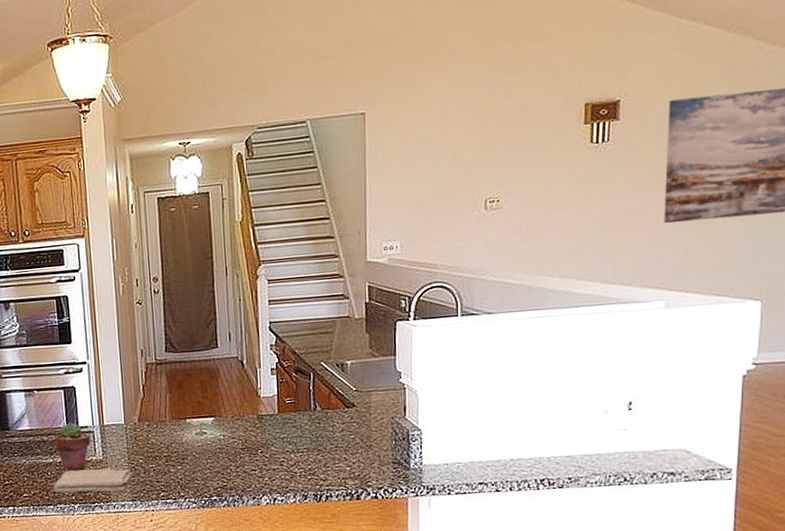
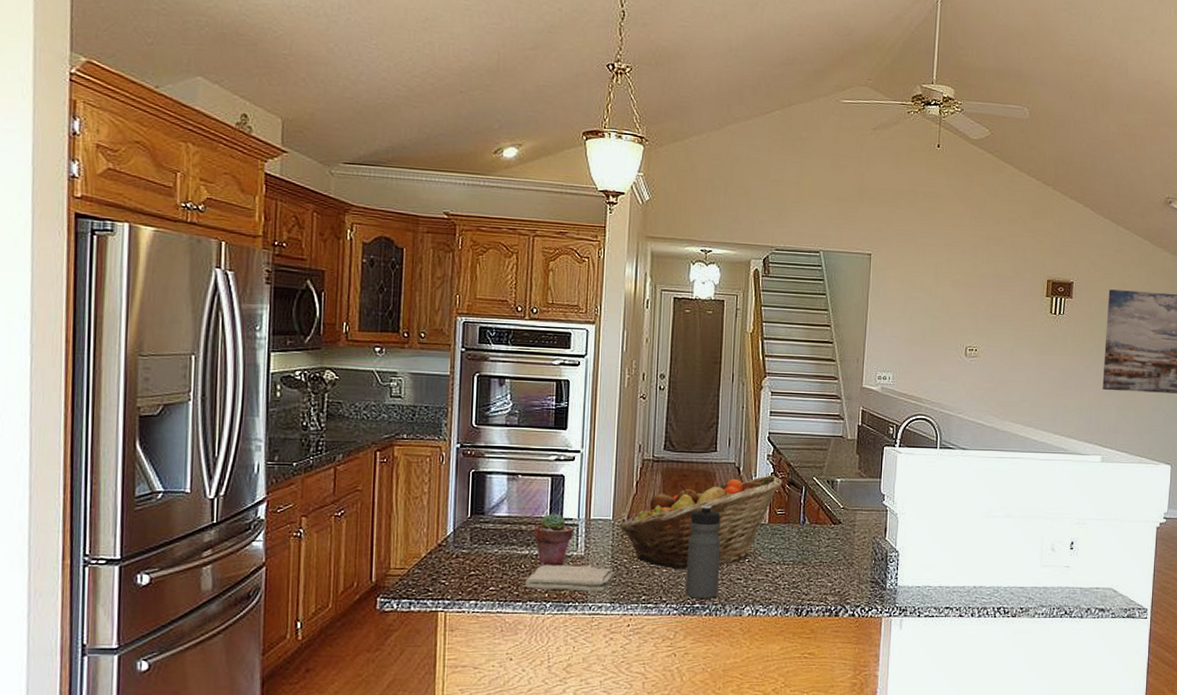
fruit basket: none [132,364,288,466] -> present [620,475,782,570]
water bottle: none [198,401,234,492] -> present [685,505,721,600]

